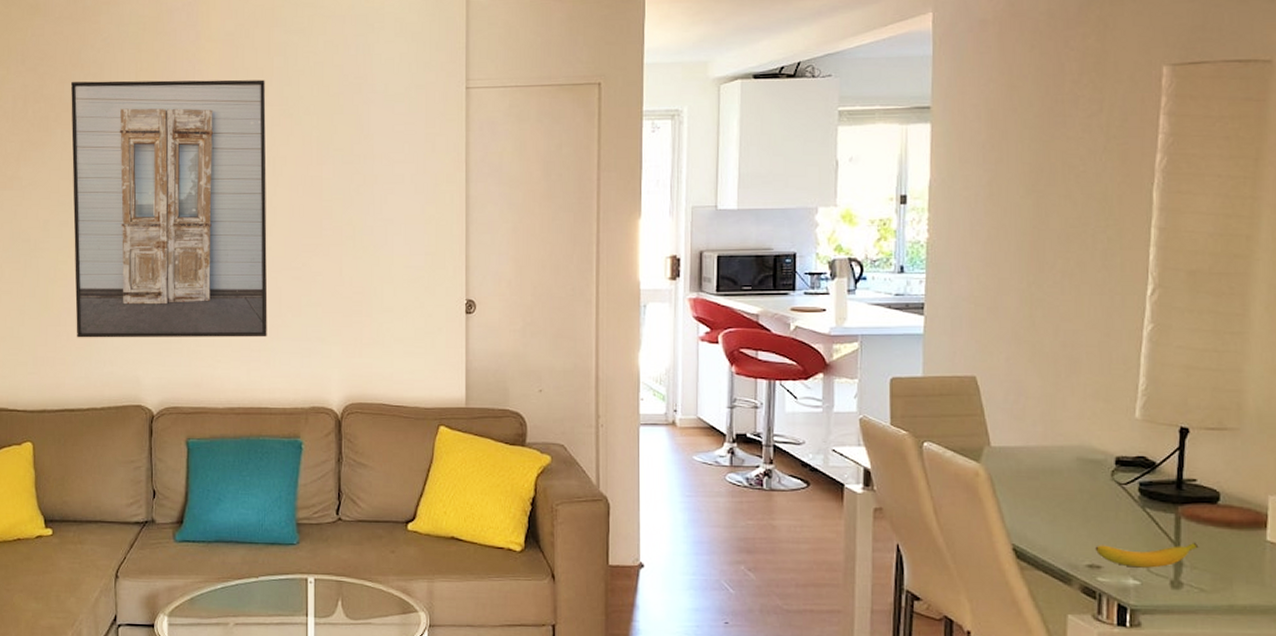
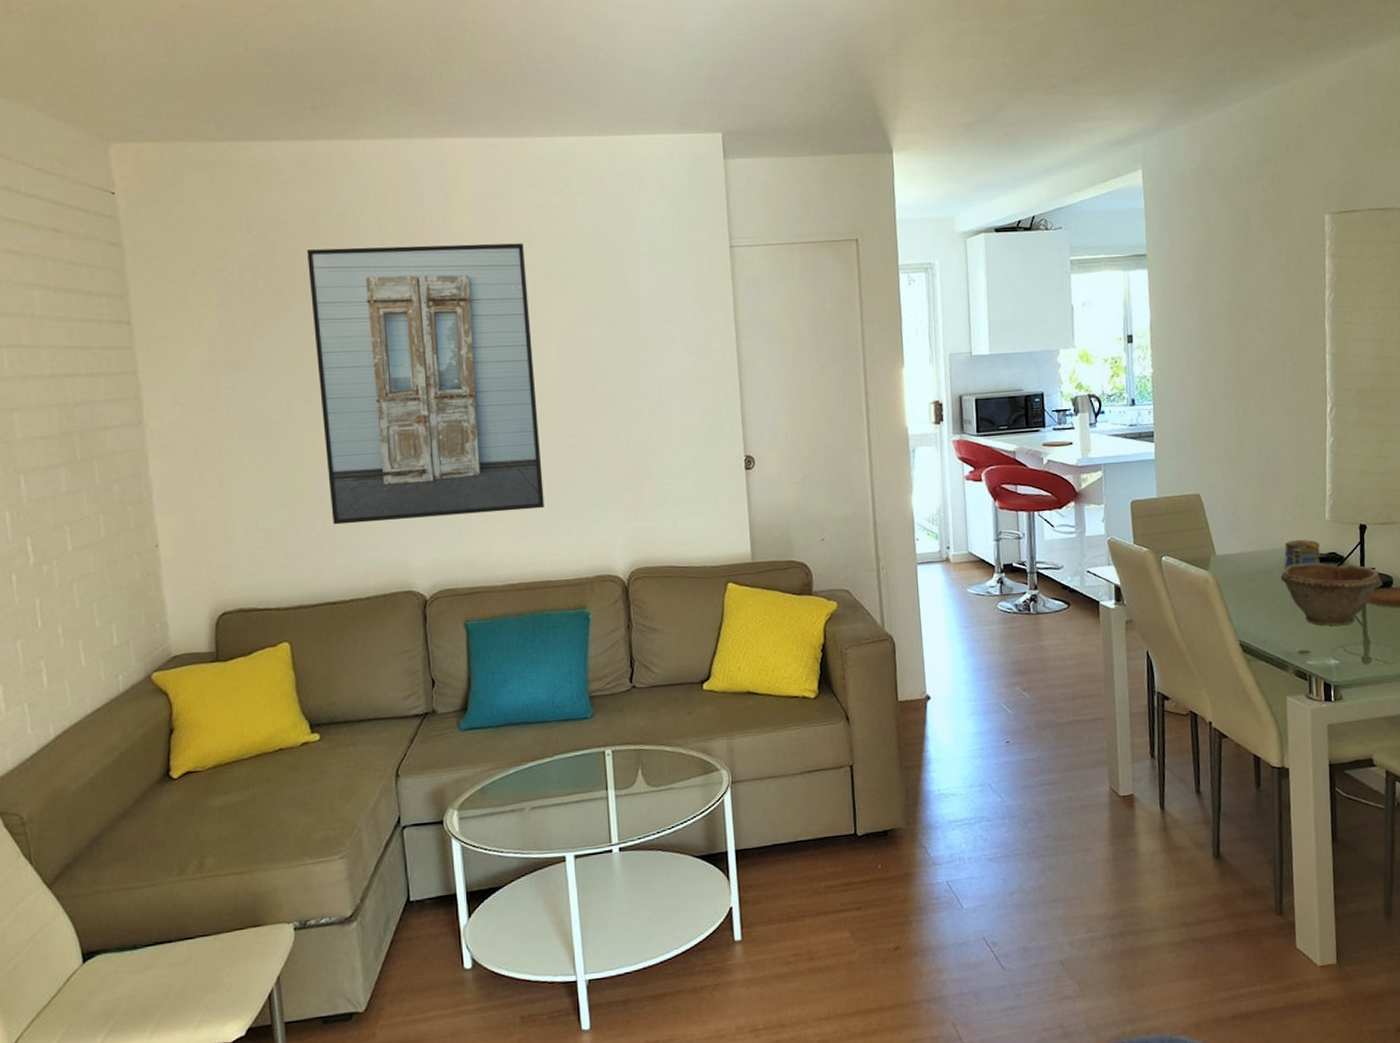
bowl: none [1071,465,1206,542] -> present [1280,562,1383,626]
jar: none [1075,438,1126,491] -> present [1284,539,1321,588]
banana: present [1095,542,1199,568] -> none [1303,621,1381,649]

